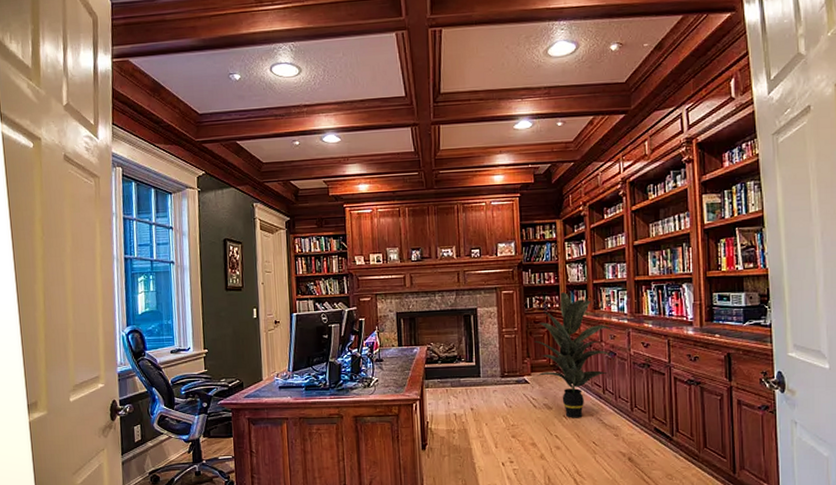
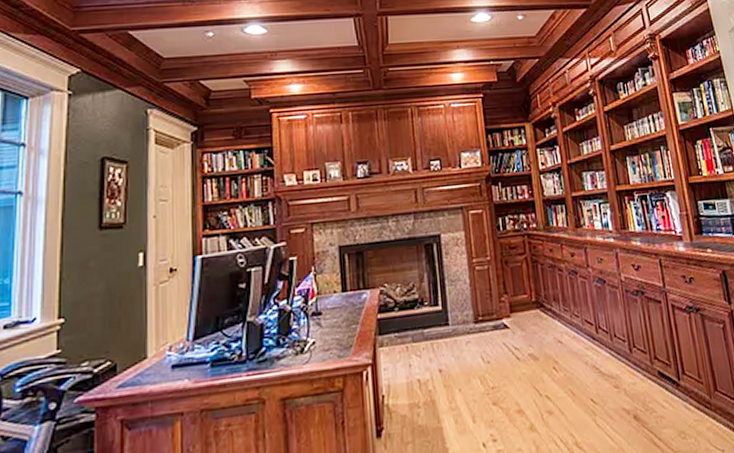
indoor plant: present [533,291,616,418] -> none [510,207,606,370]

